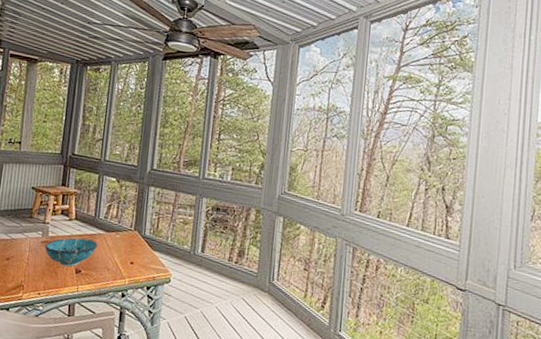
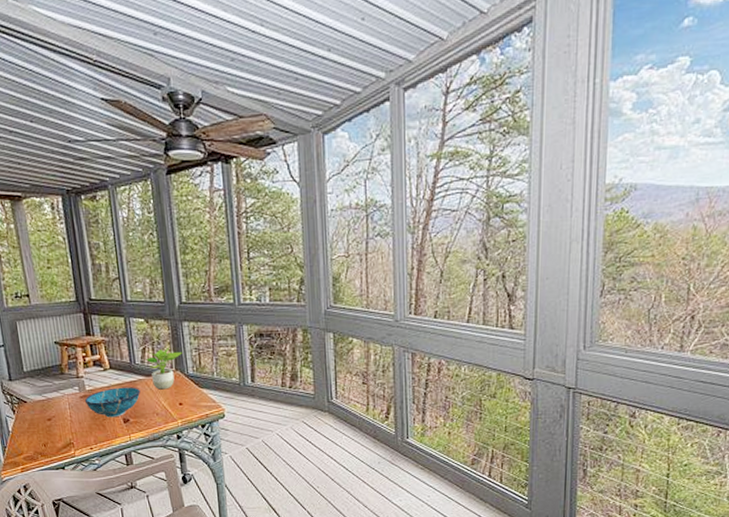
potted plant: none [110,207,144,247] -> present [145,348,182,390]

